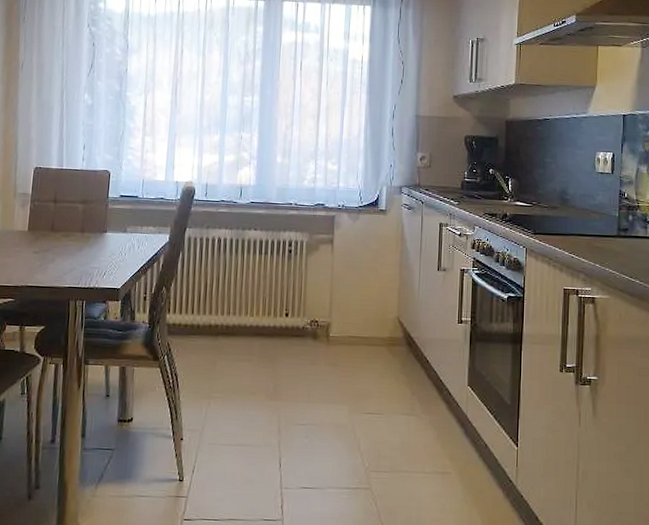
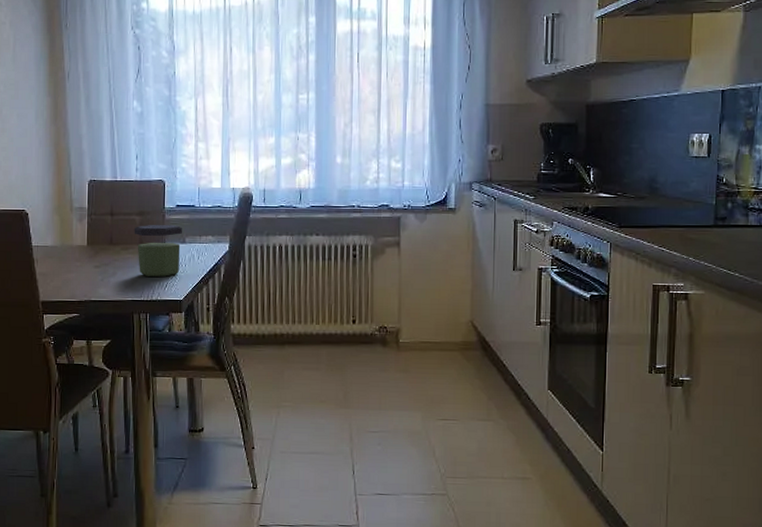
jar: none [76,213,124,265] -> present [134,224,182,277]

